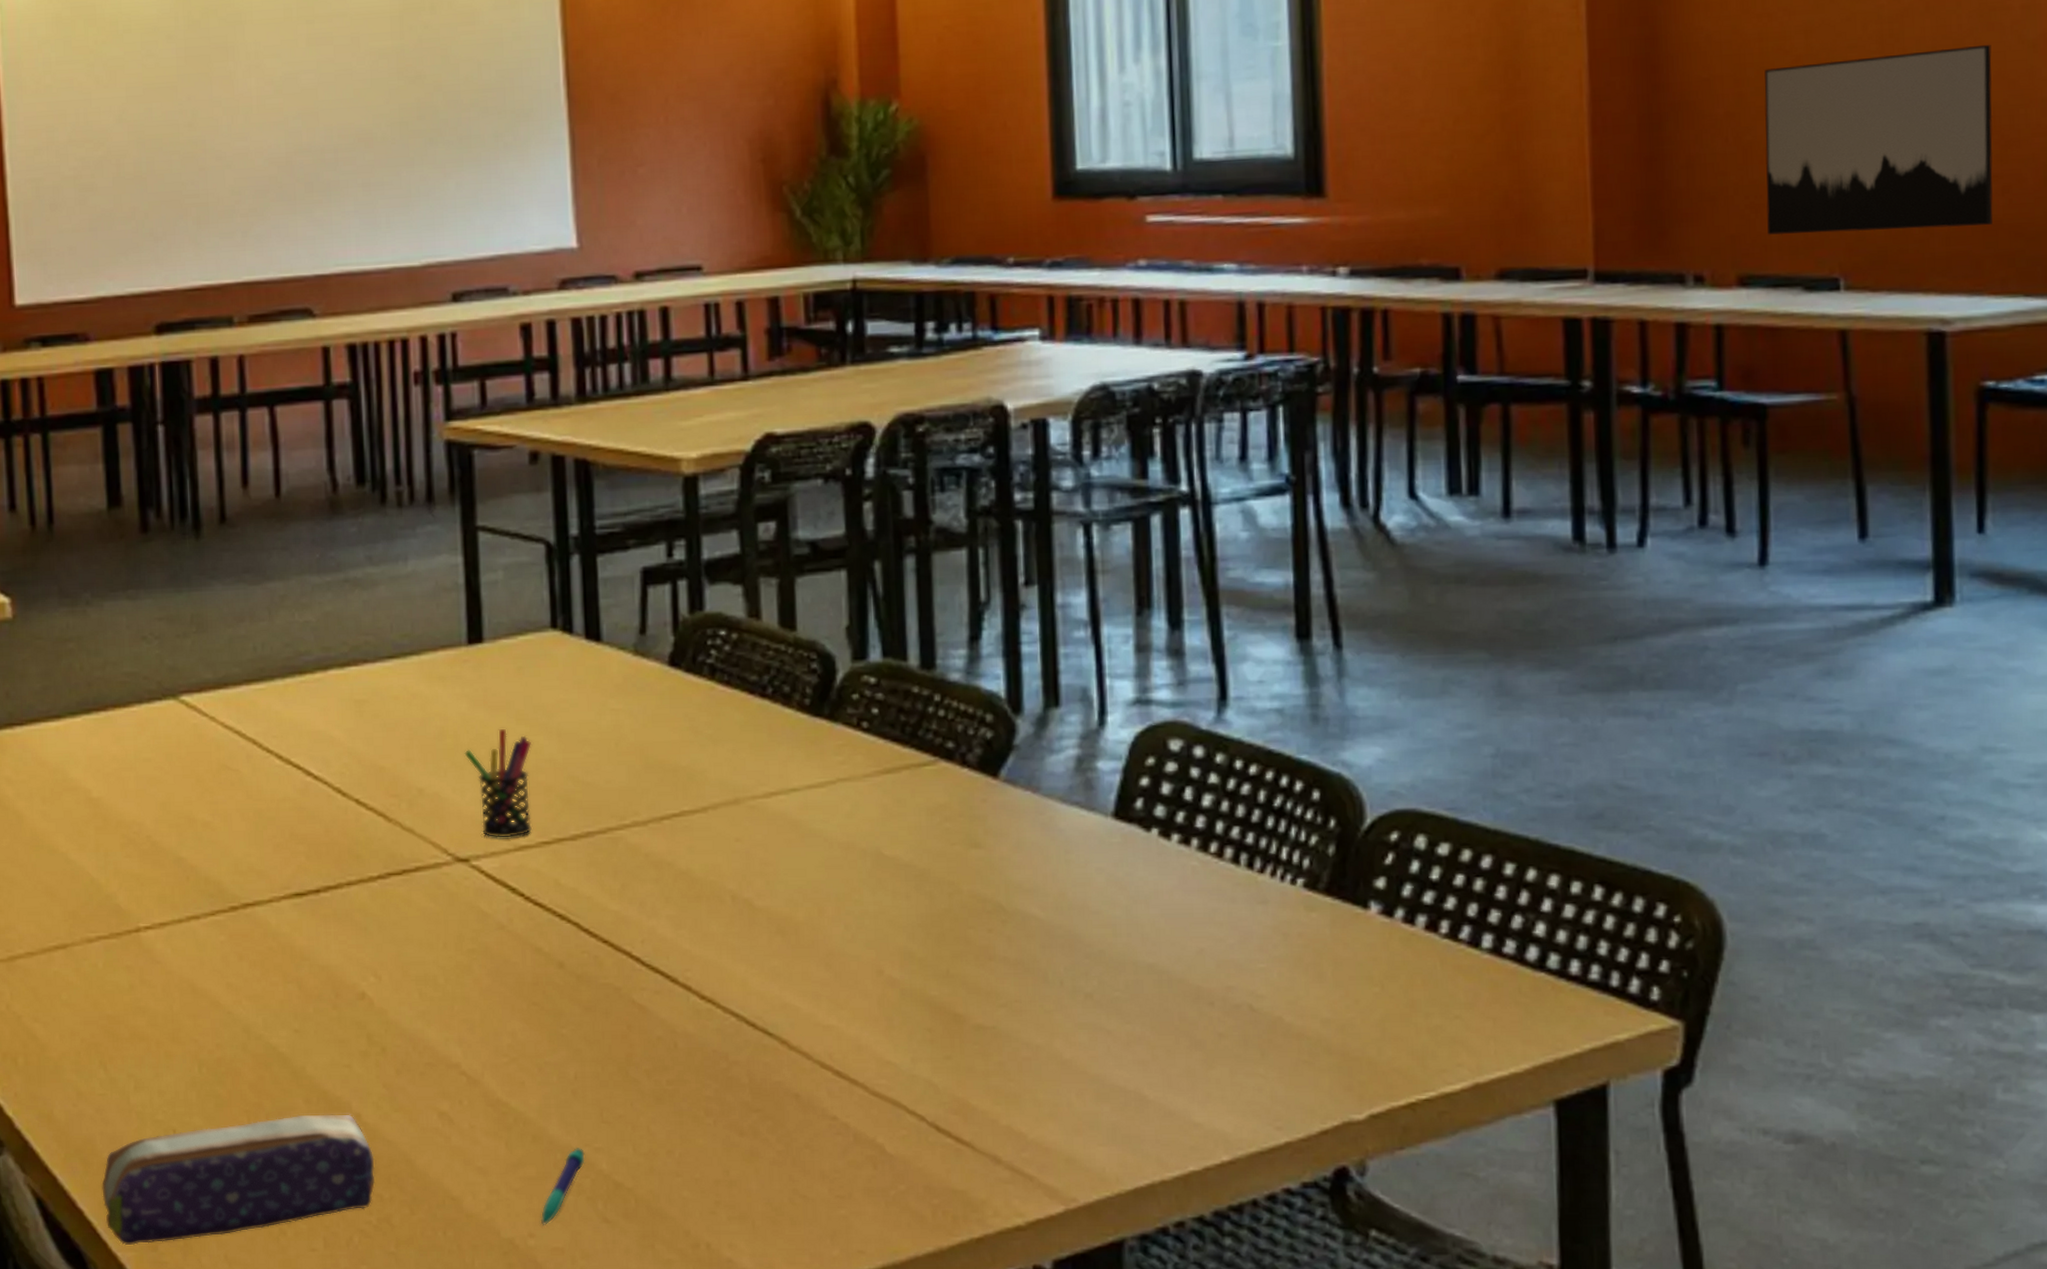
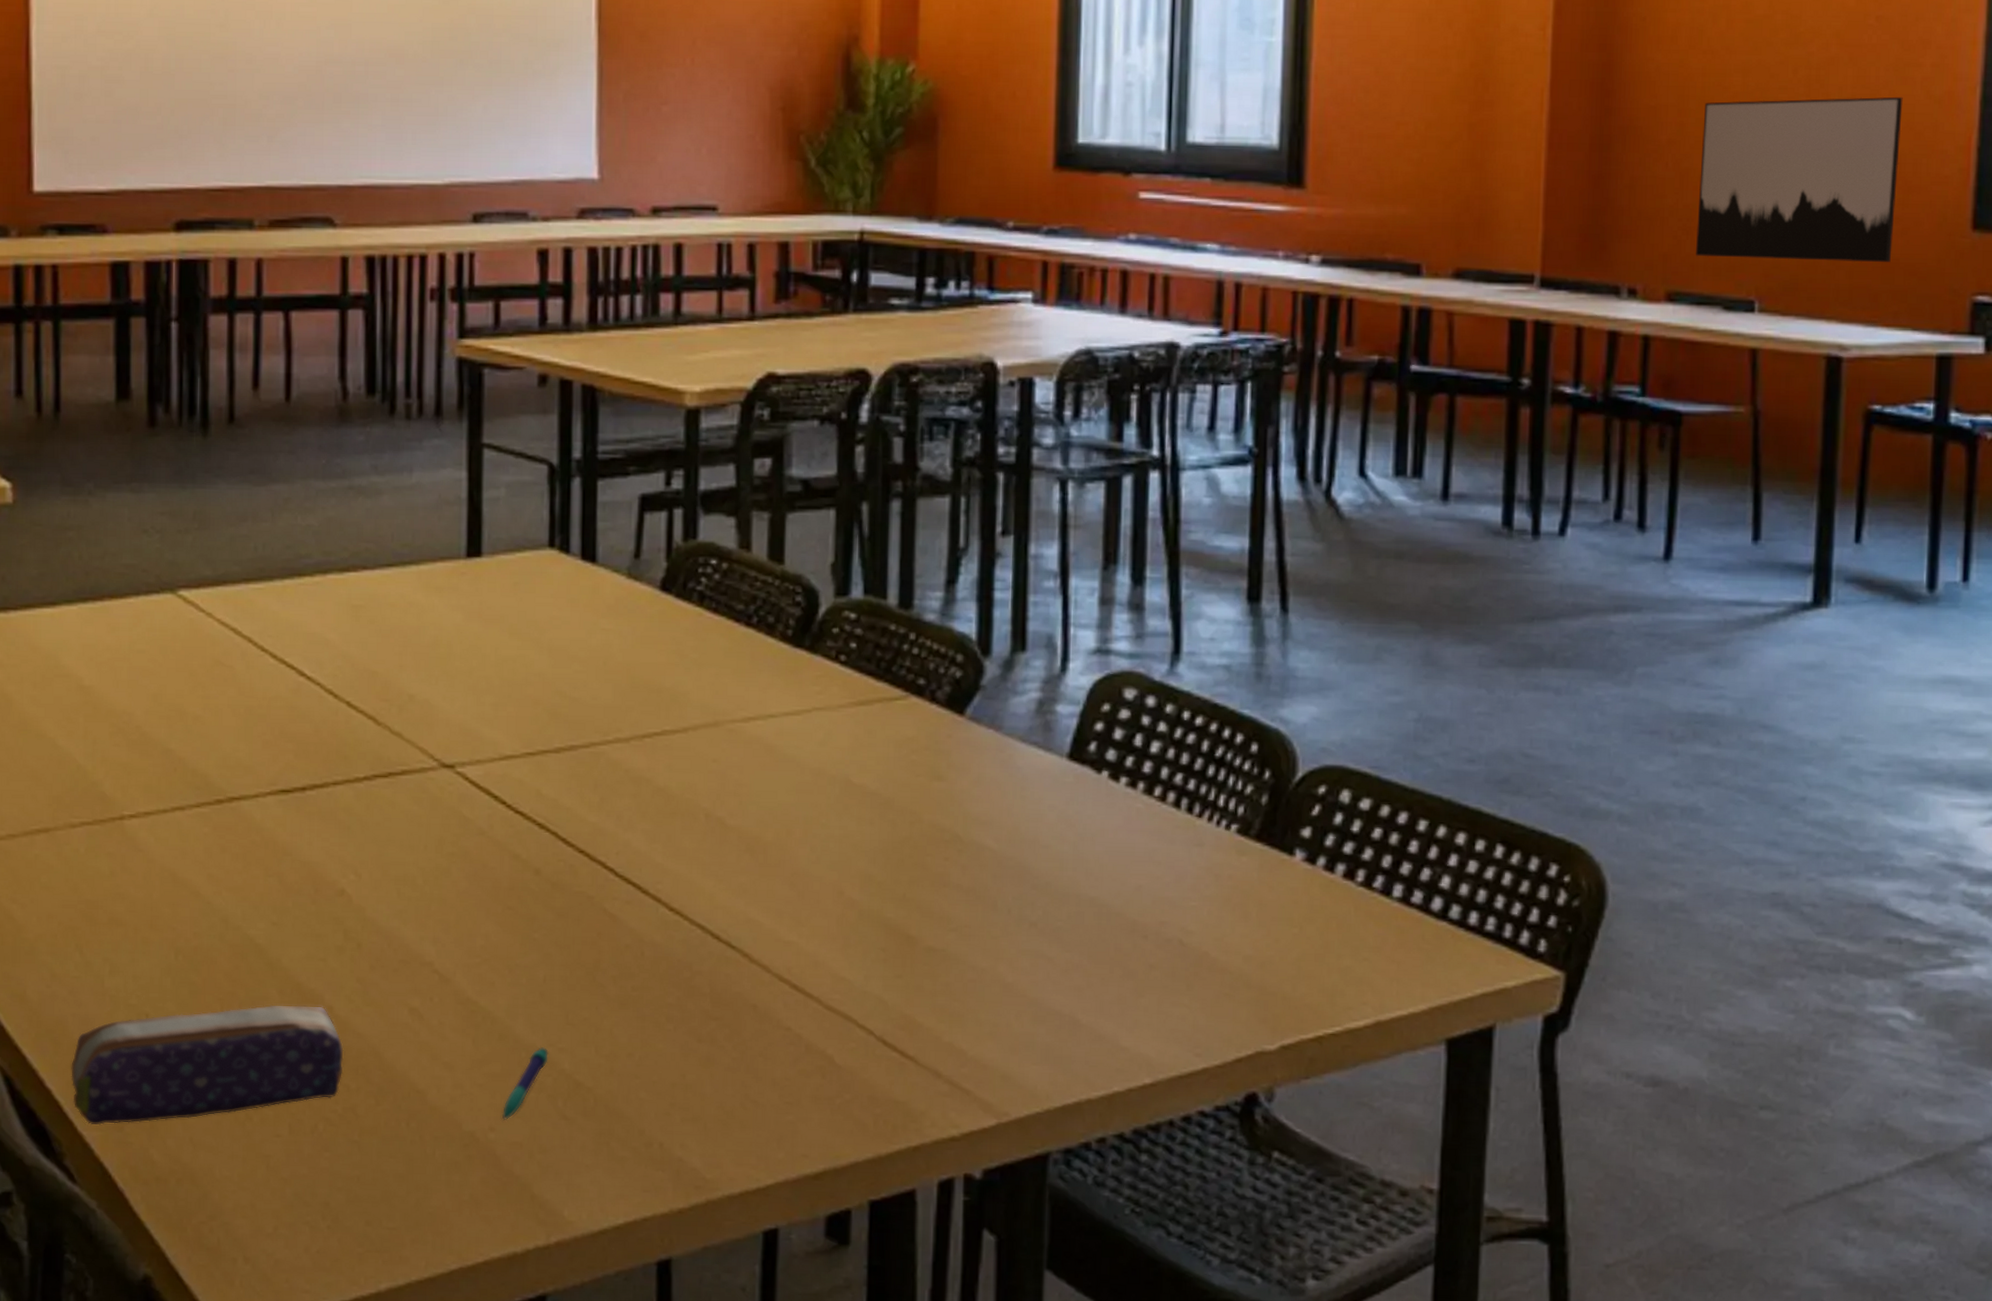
pen holder: present [464,729,533,838] -> none [456,642,523,747]

